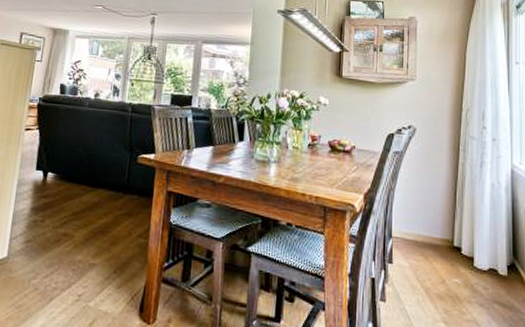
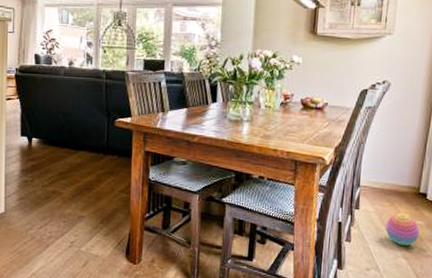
stacking toy: none [421,269,458,307] -> present [385,213,420,246]

